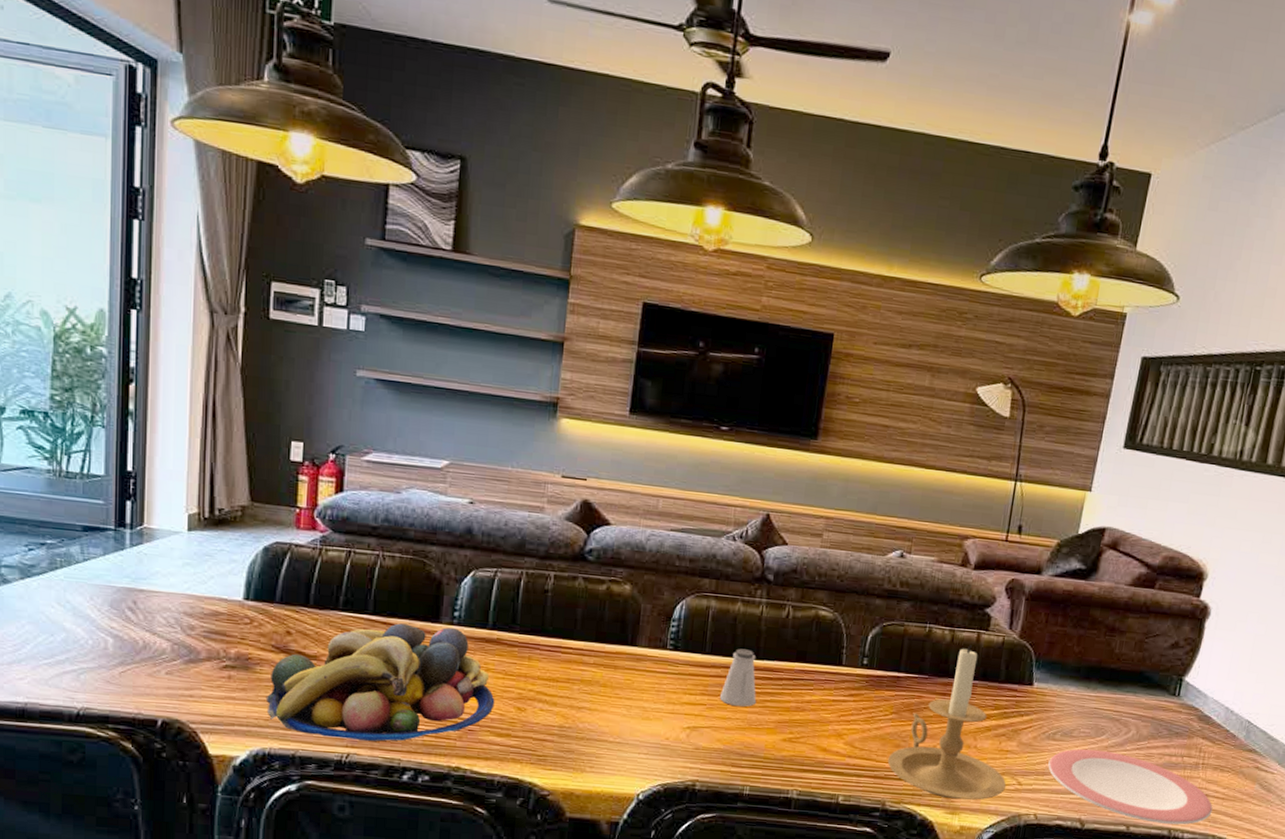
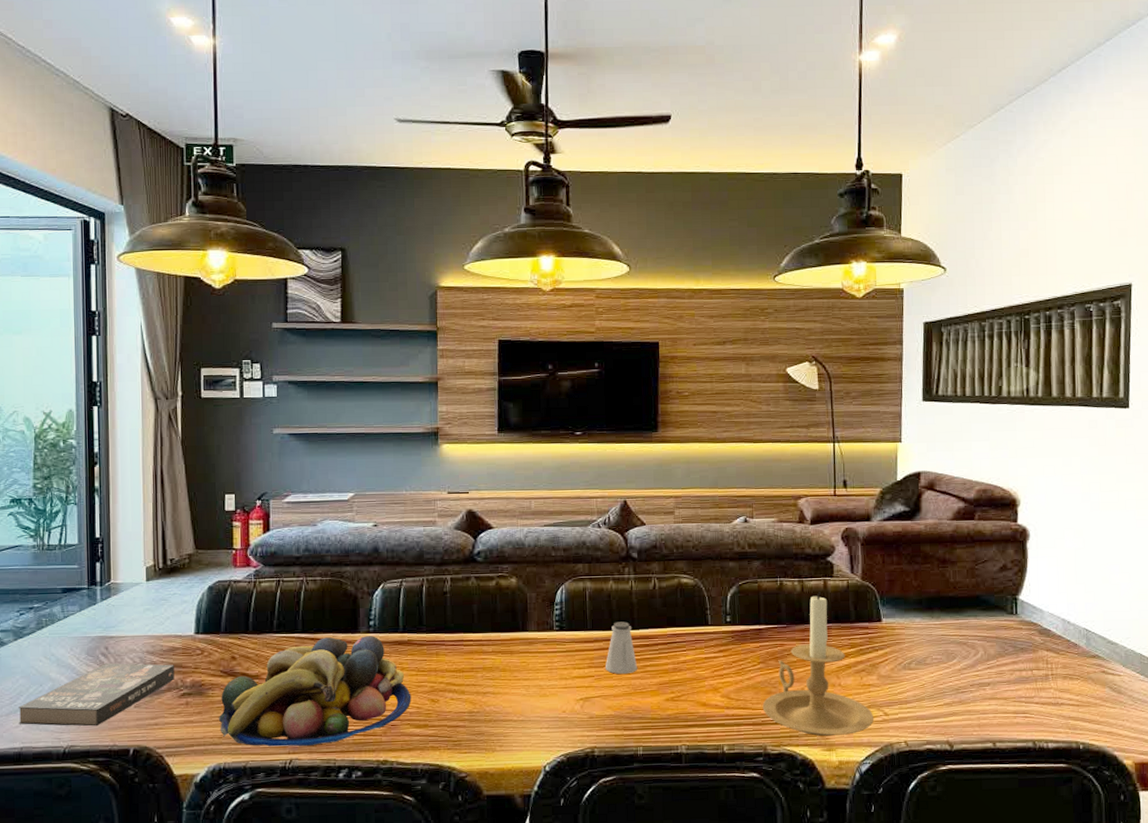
book: none [23,619,216,690] -> present [18,662,174,726]
plate: present [1048,748,1213,825] -> none [909,673,1070,736]

